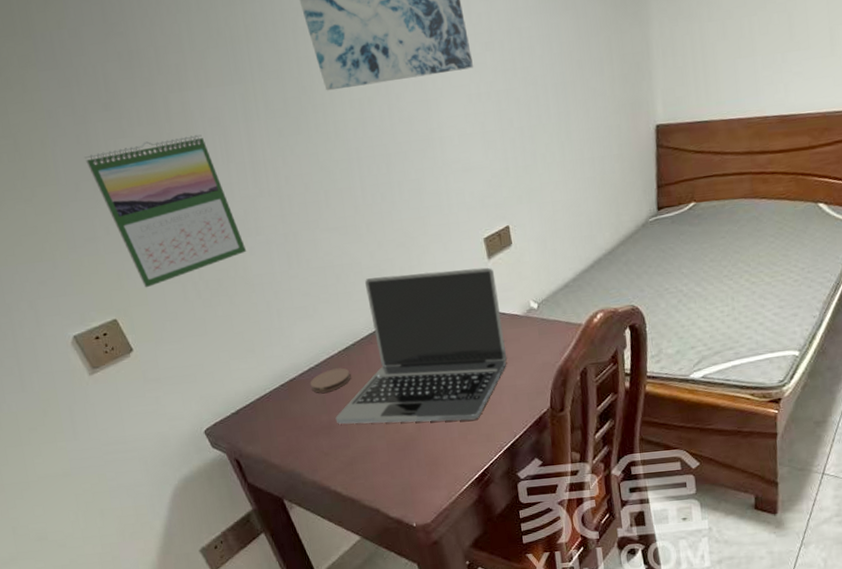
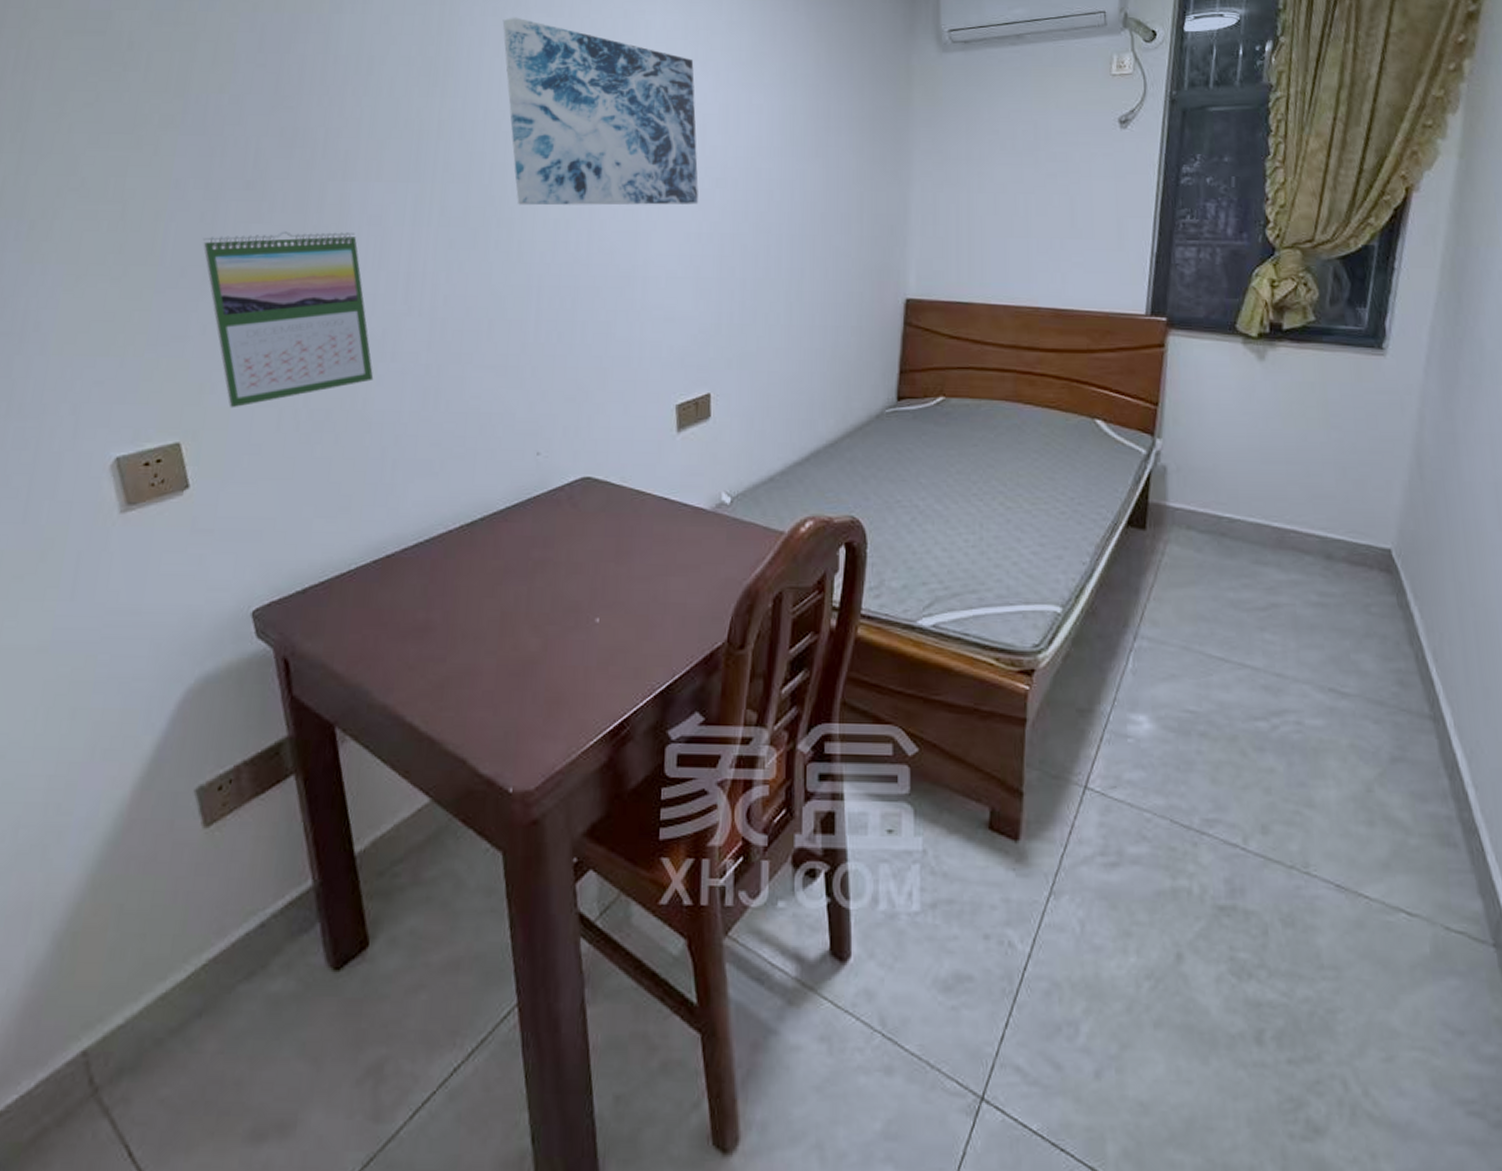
coaster: present [310,368,351,393] -> none [412,548,469,579]
laptop: present [335,267,507,424] -> none [435,435,683,645]

